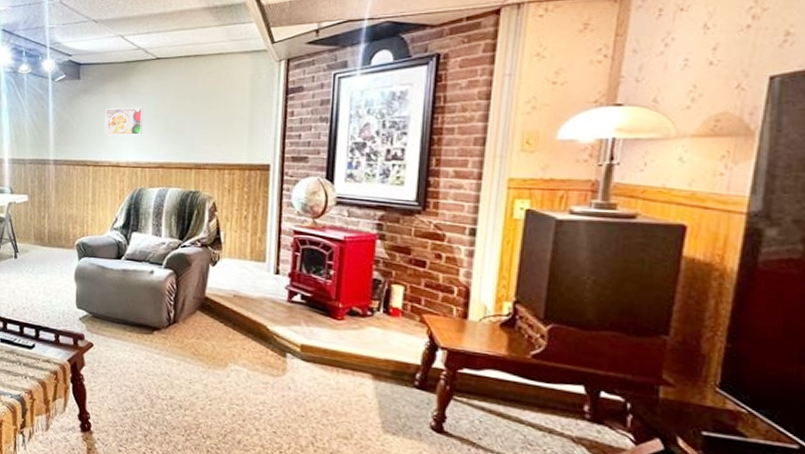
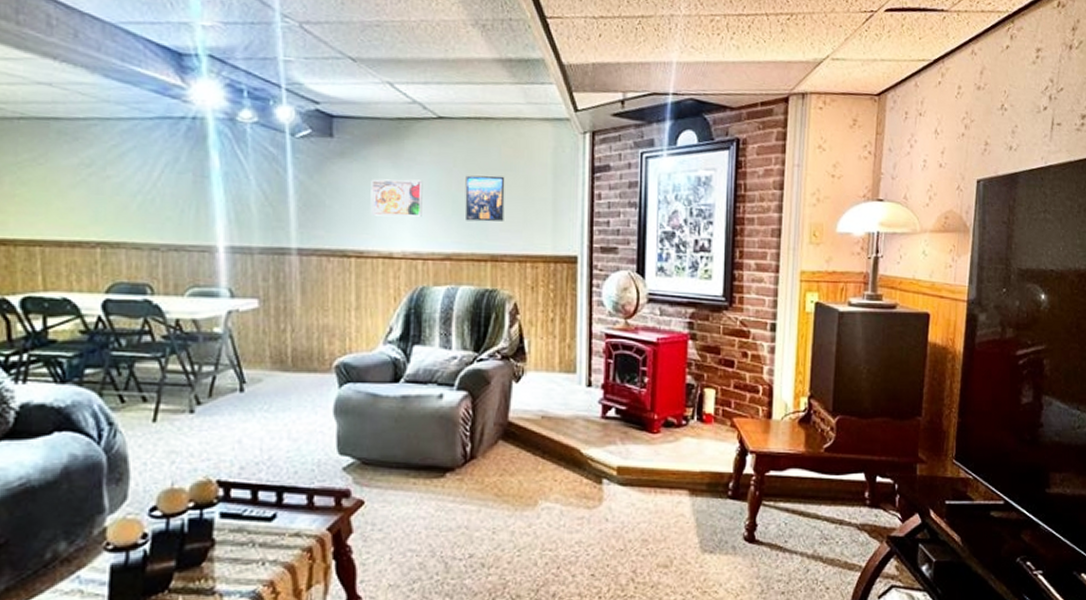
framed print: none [175,101,209,138] -> present [464,175,505,222]

